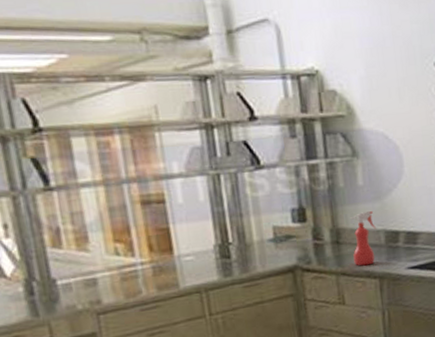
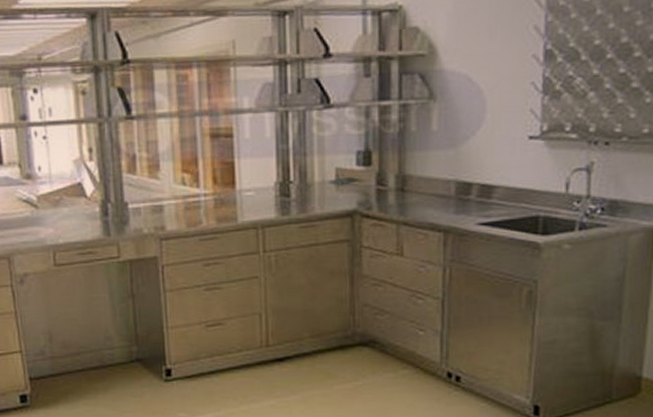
spray bottle: present [350,210,376,266] -> none [418,158,446,217]

